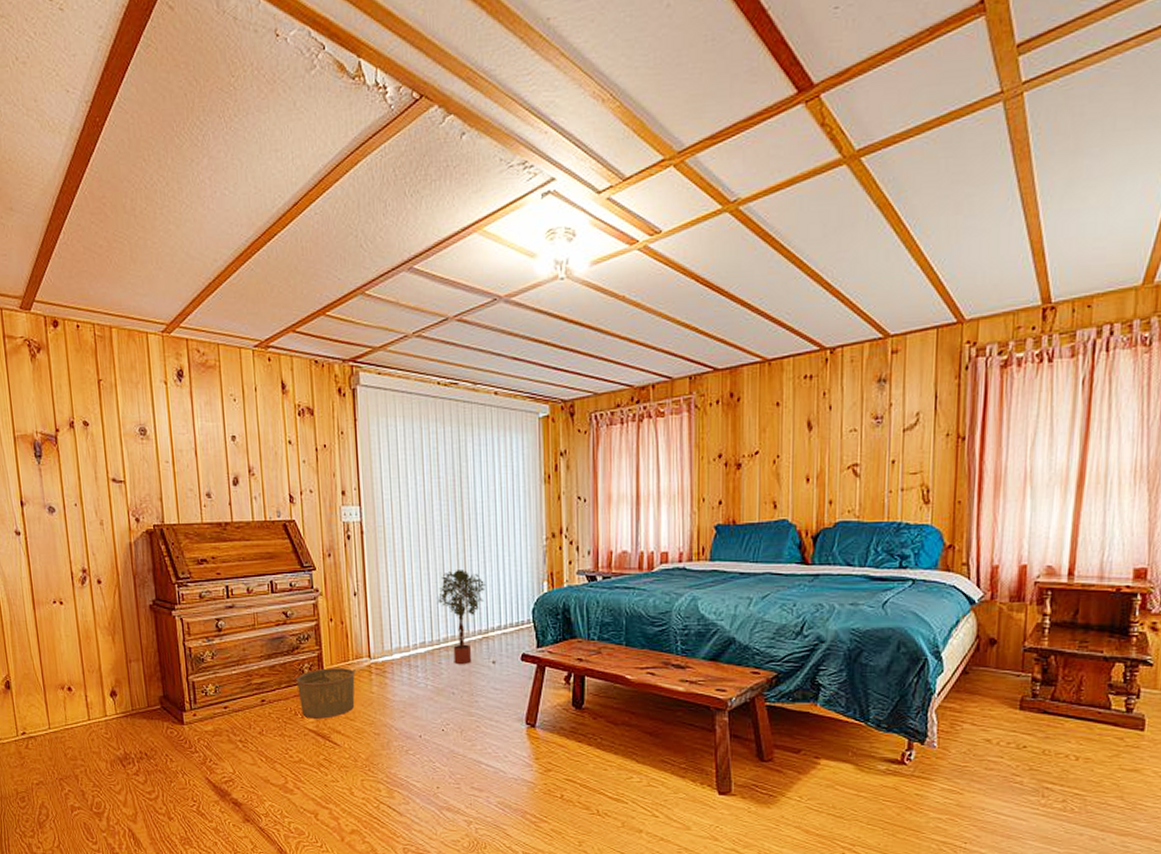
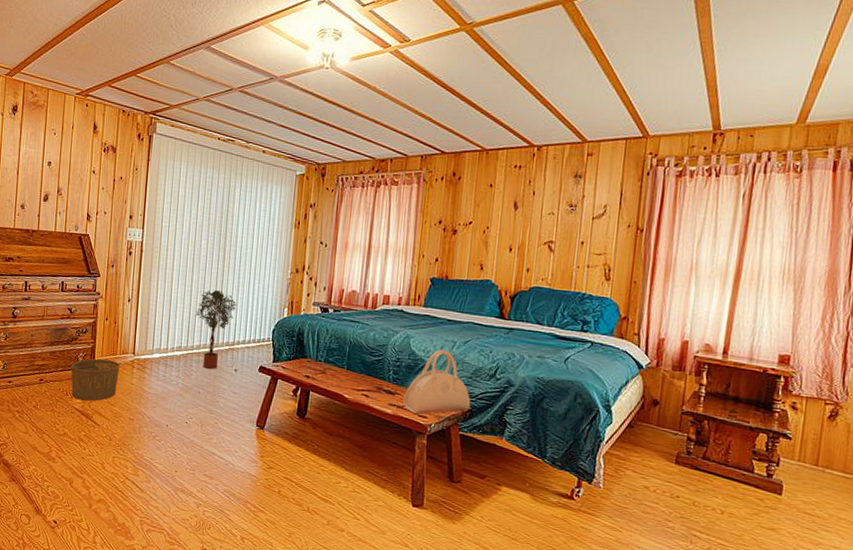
handbag: none [695,609,776,688] -> present [402,349,471,414]

